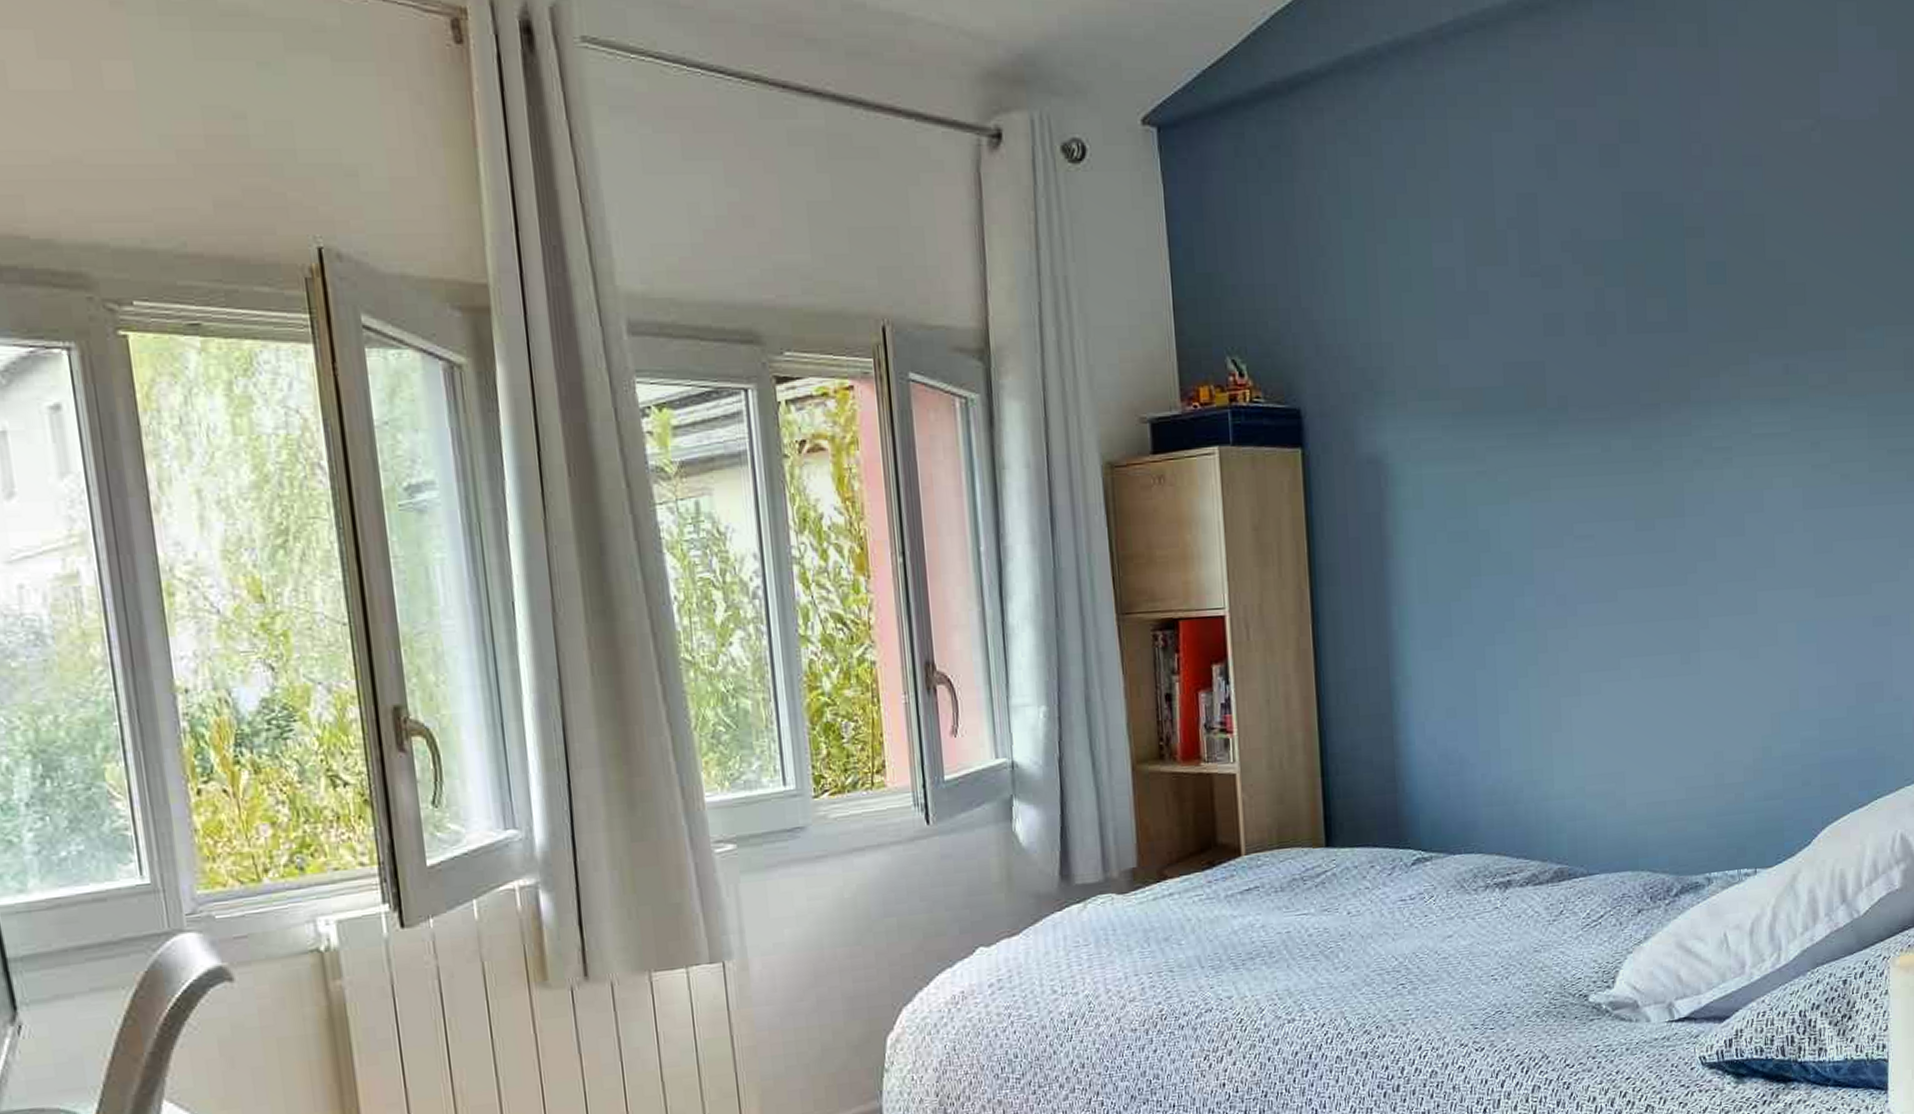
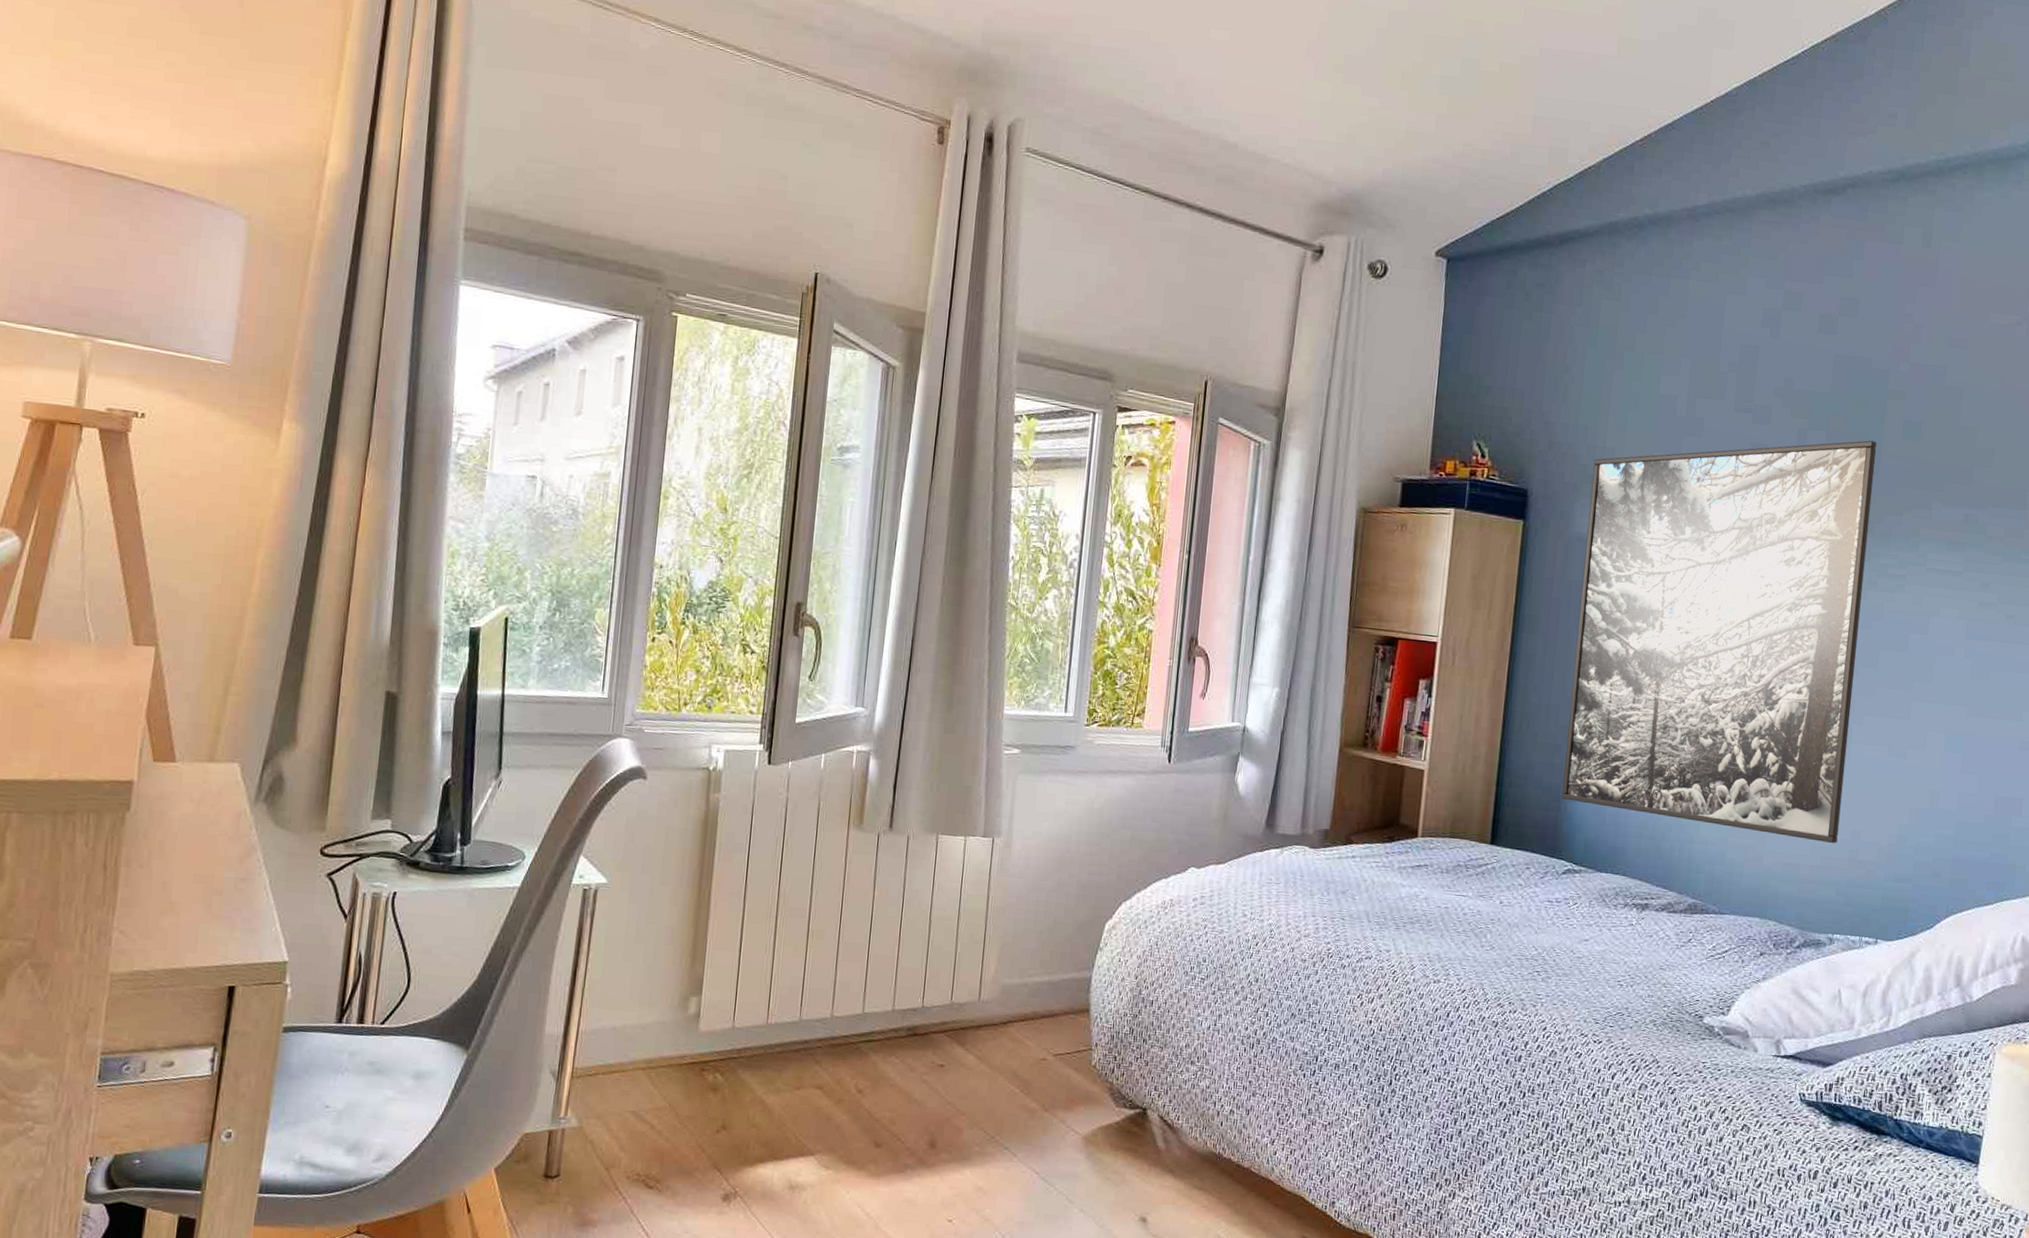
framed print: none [1371,291,1701,778] -> present [1561,440,1877,844]

